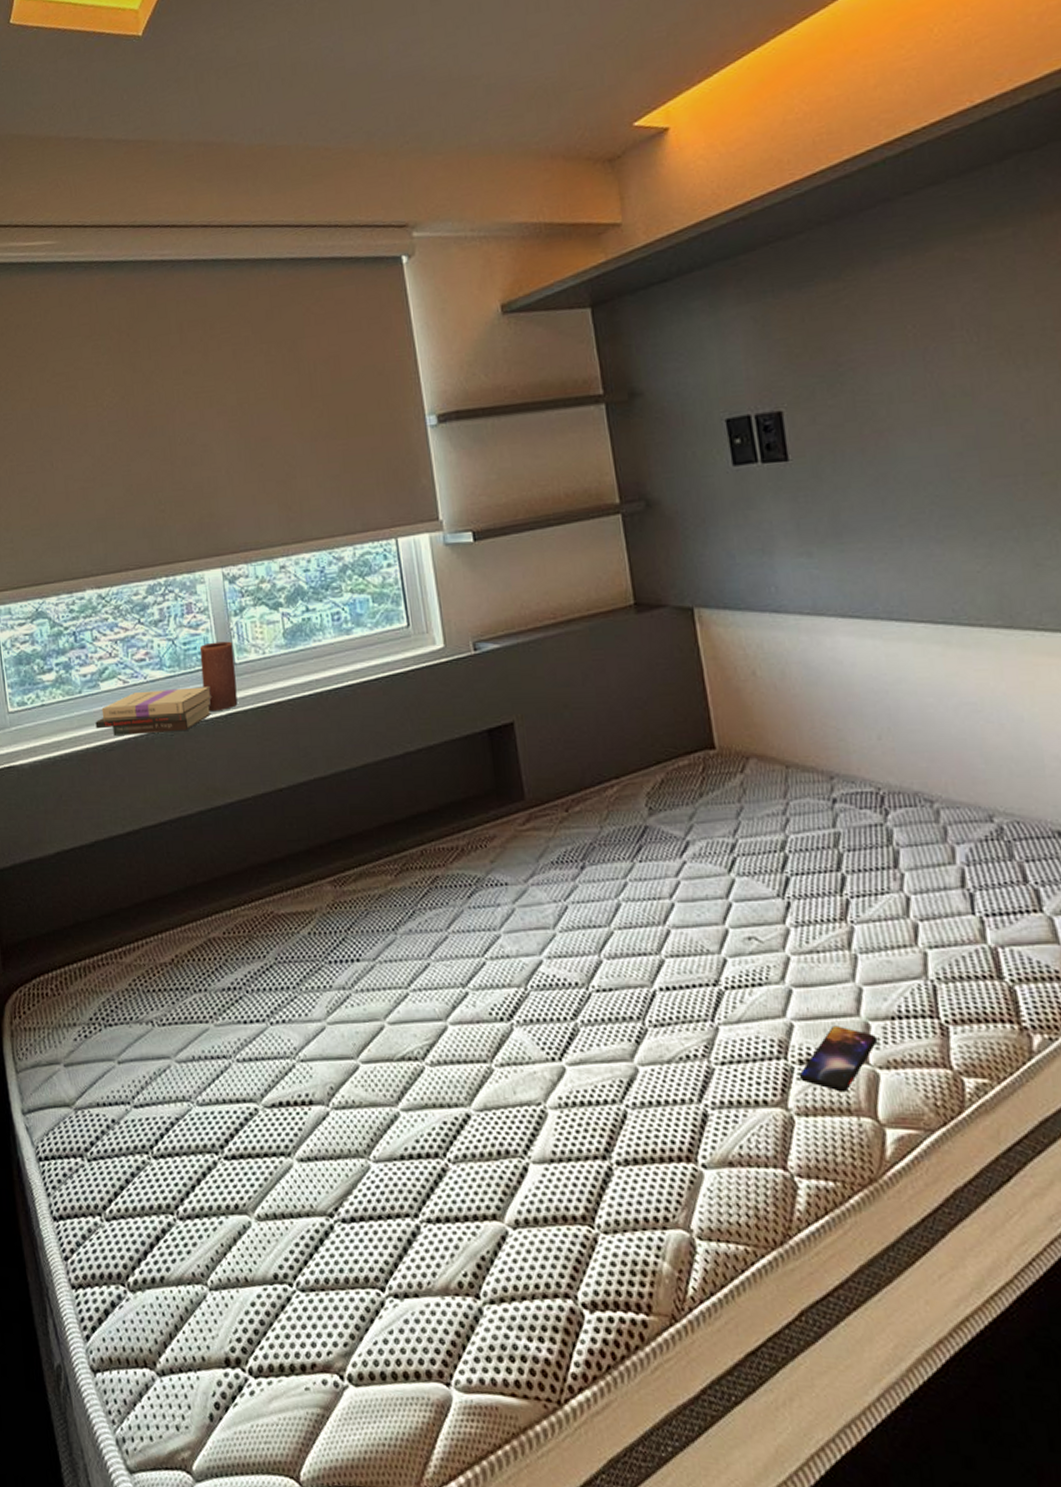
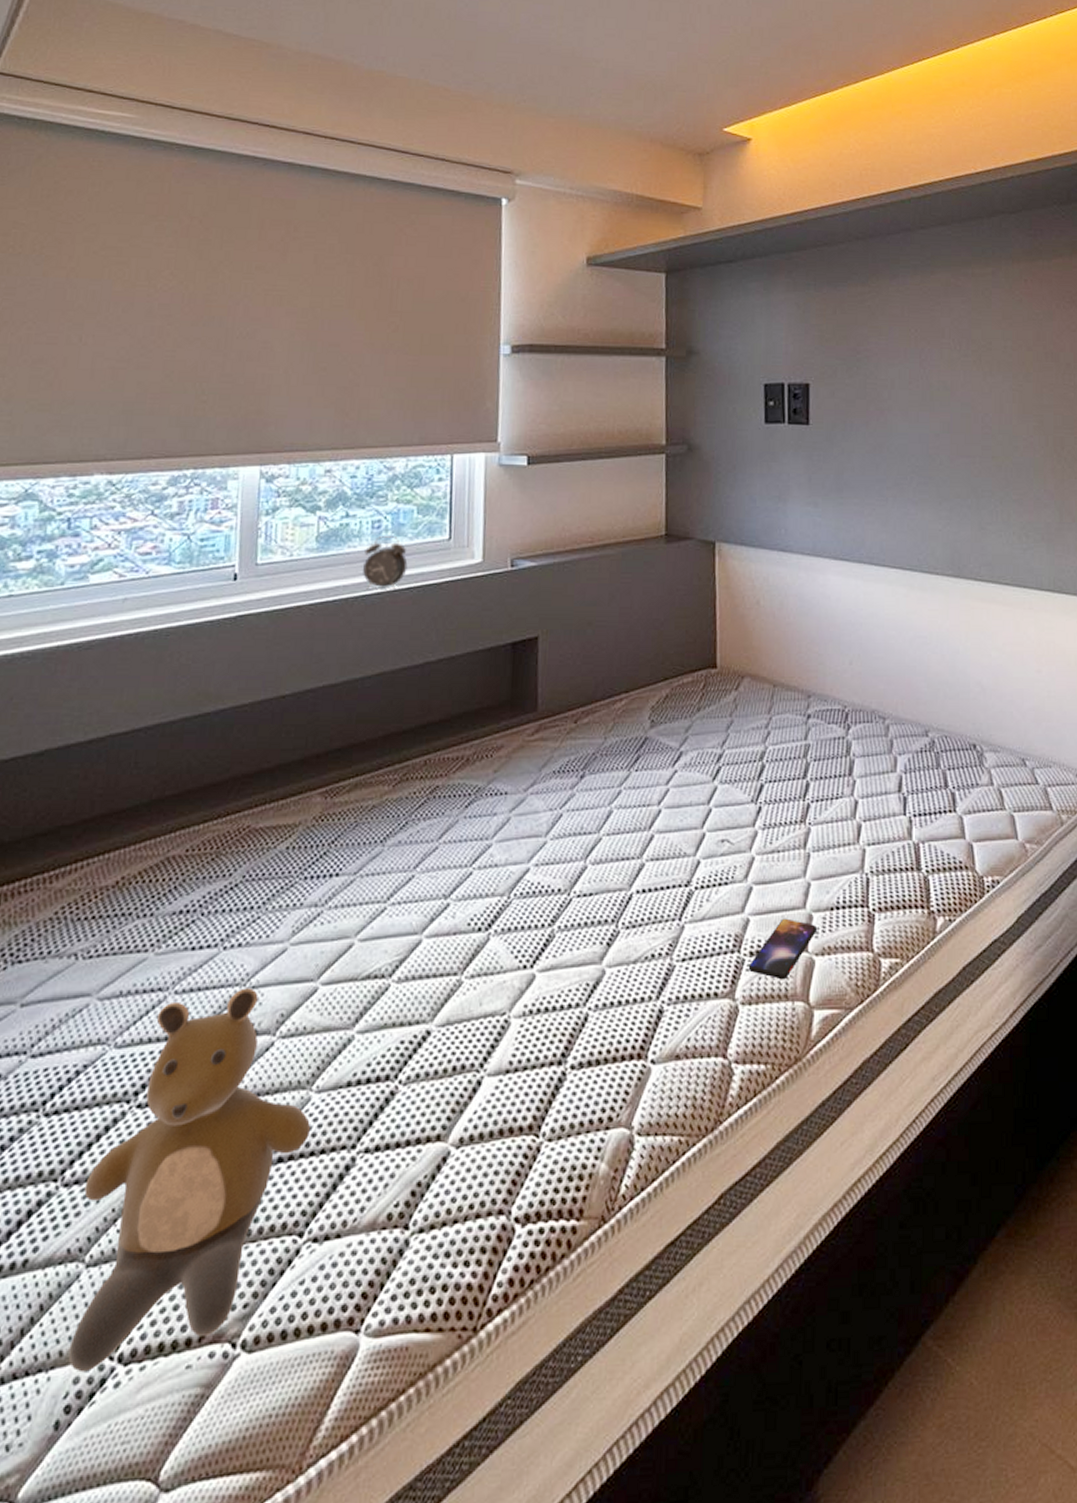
books: present [95,686,212,736] -> none [74,586,223,633]
bear: none [196,1061,375,1378] -> present [68,988,311,1373]
candle: present [199,641,238,712] -> none [214,540,258,613]
alarm clock: none [329,626,373,682] -> present [363,535,408,589]

